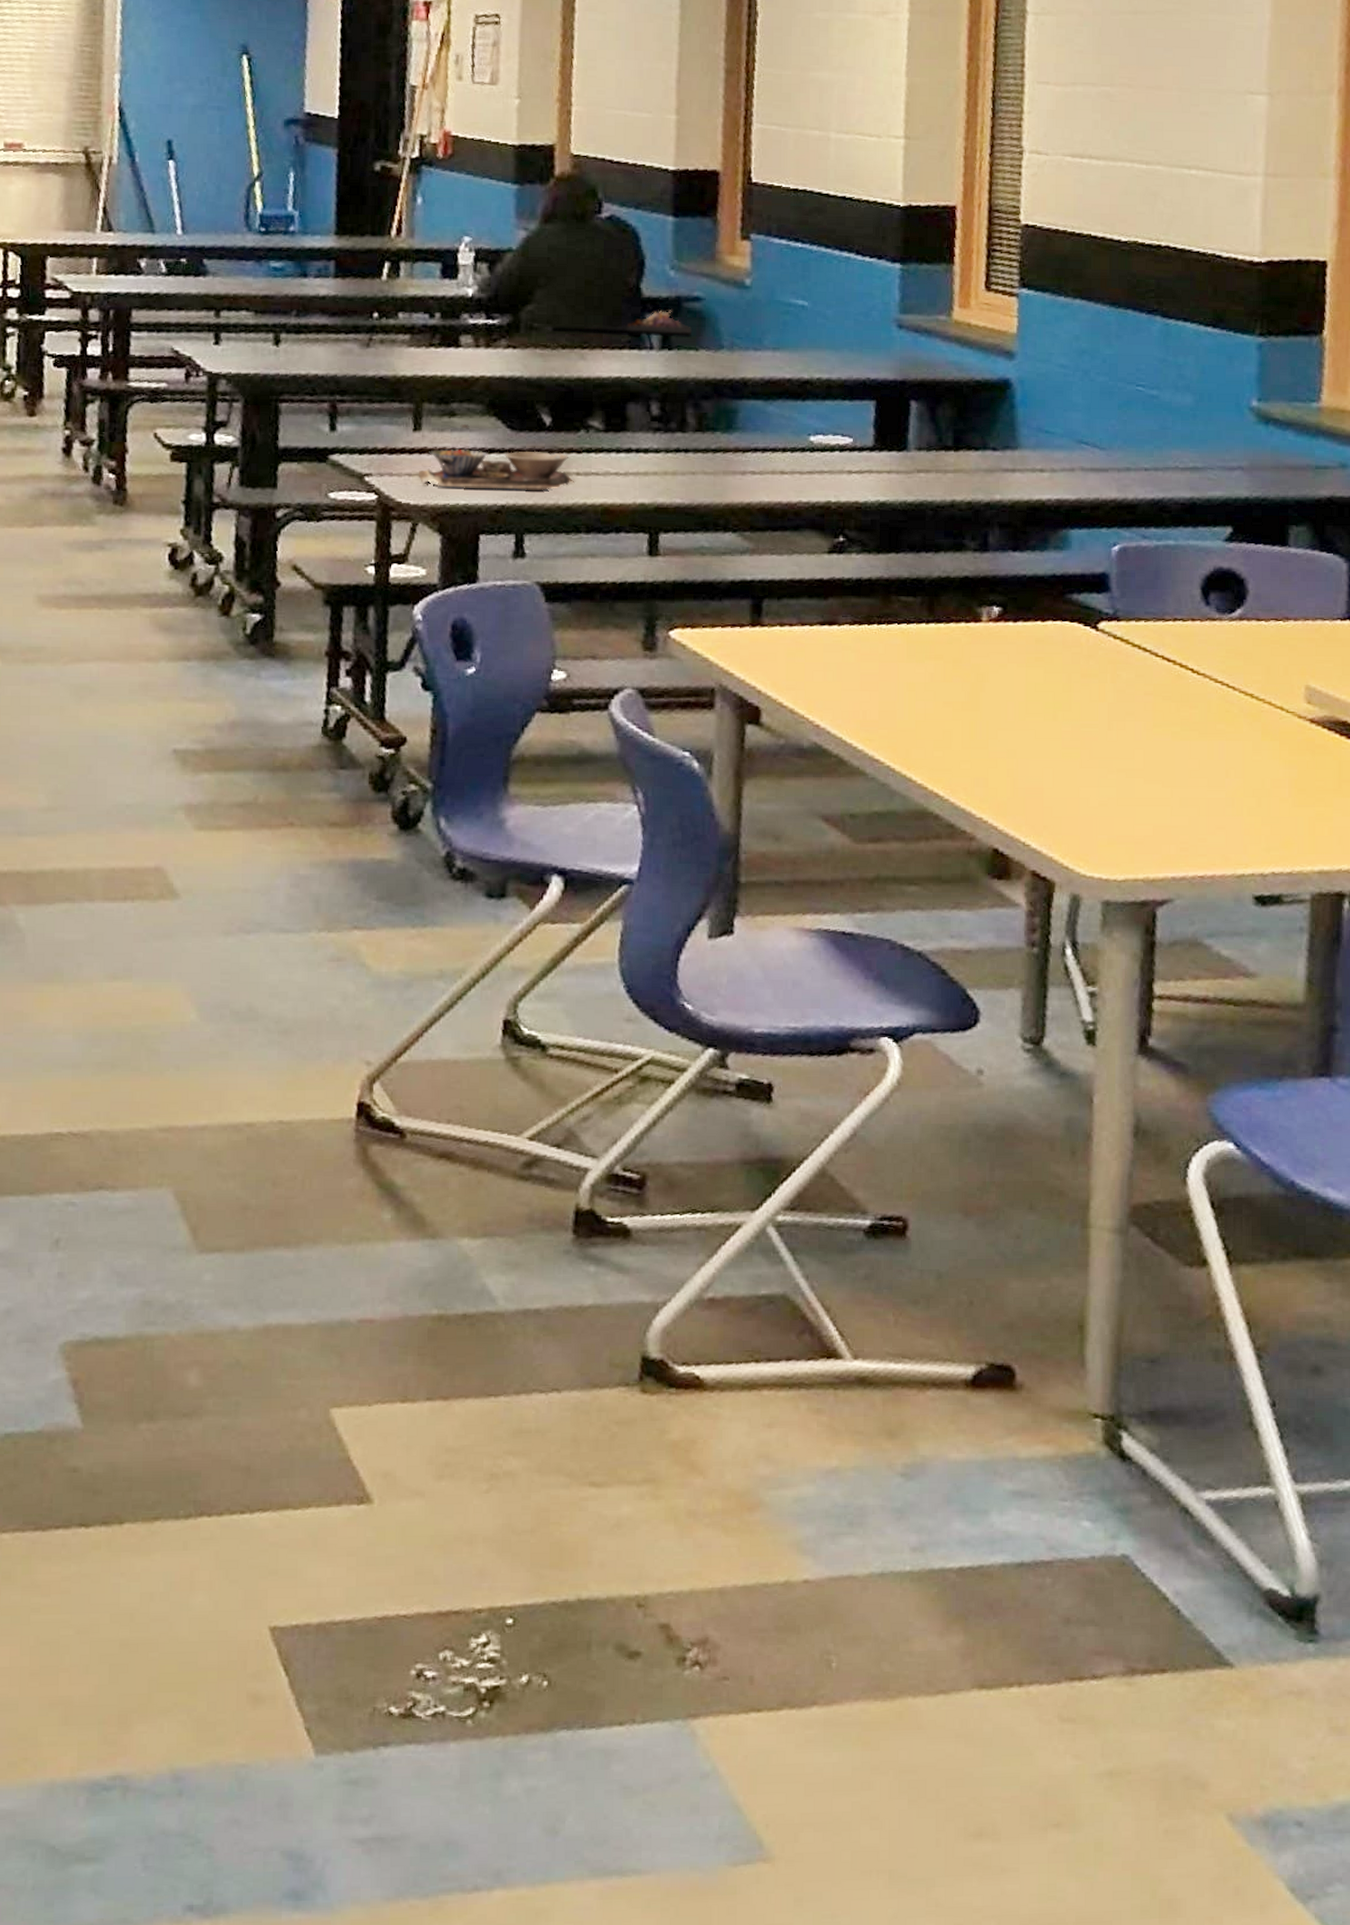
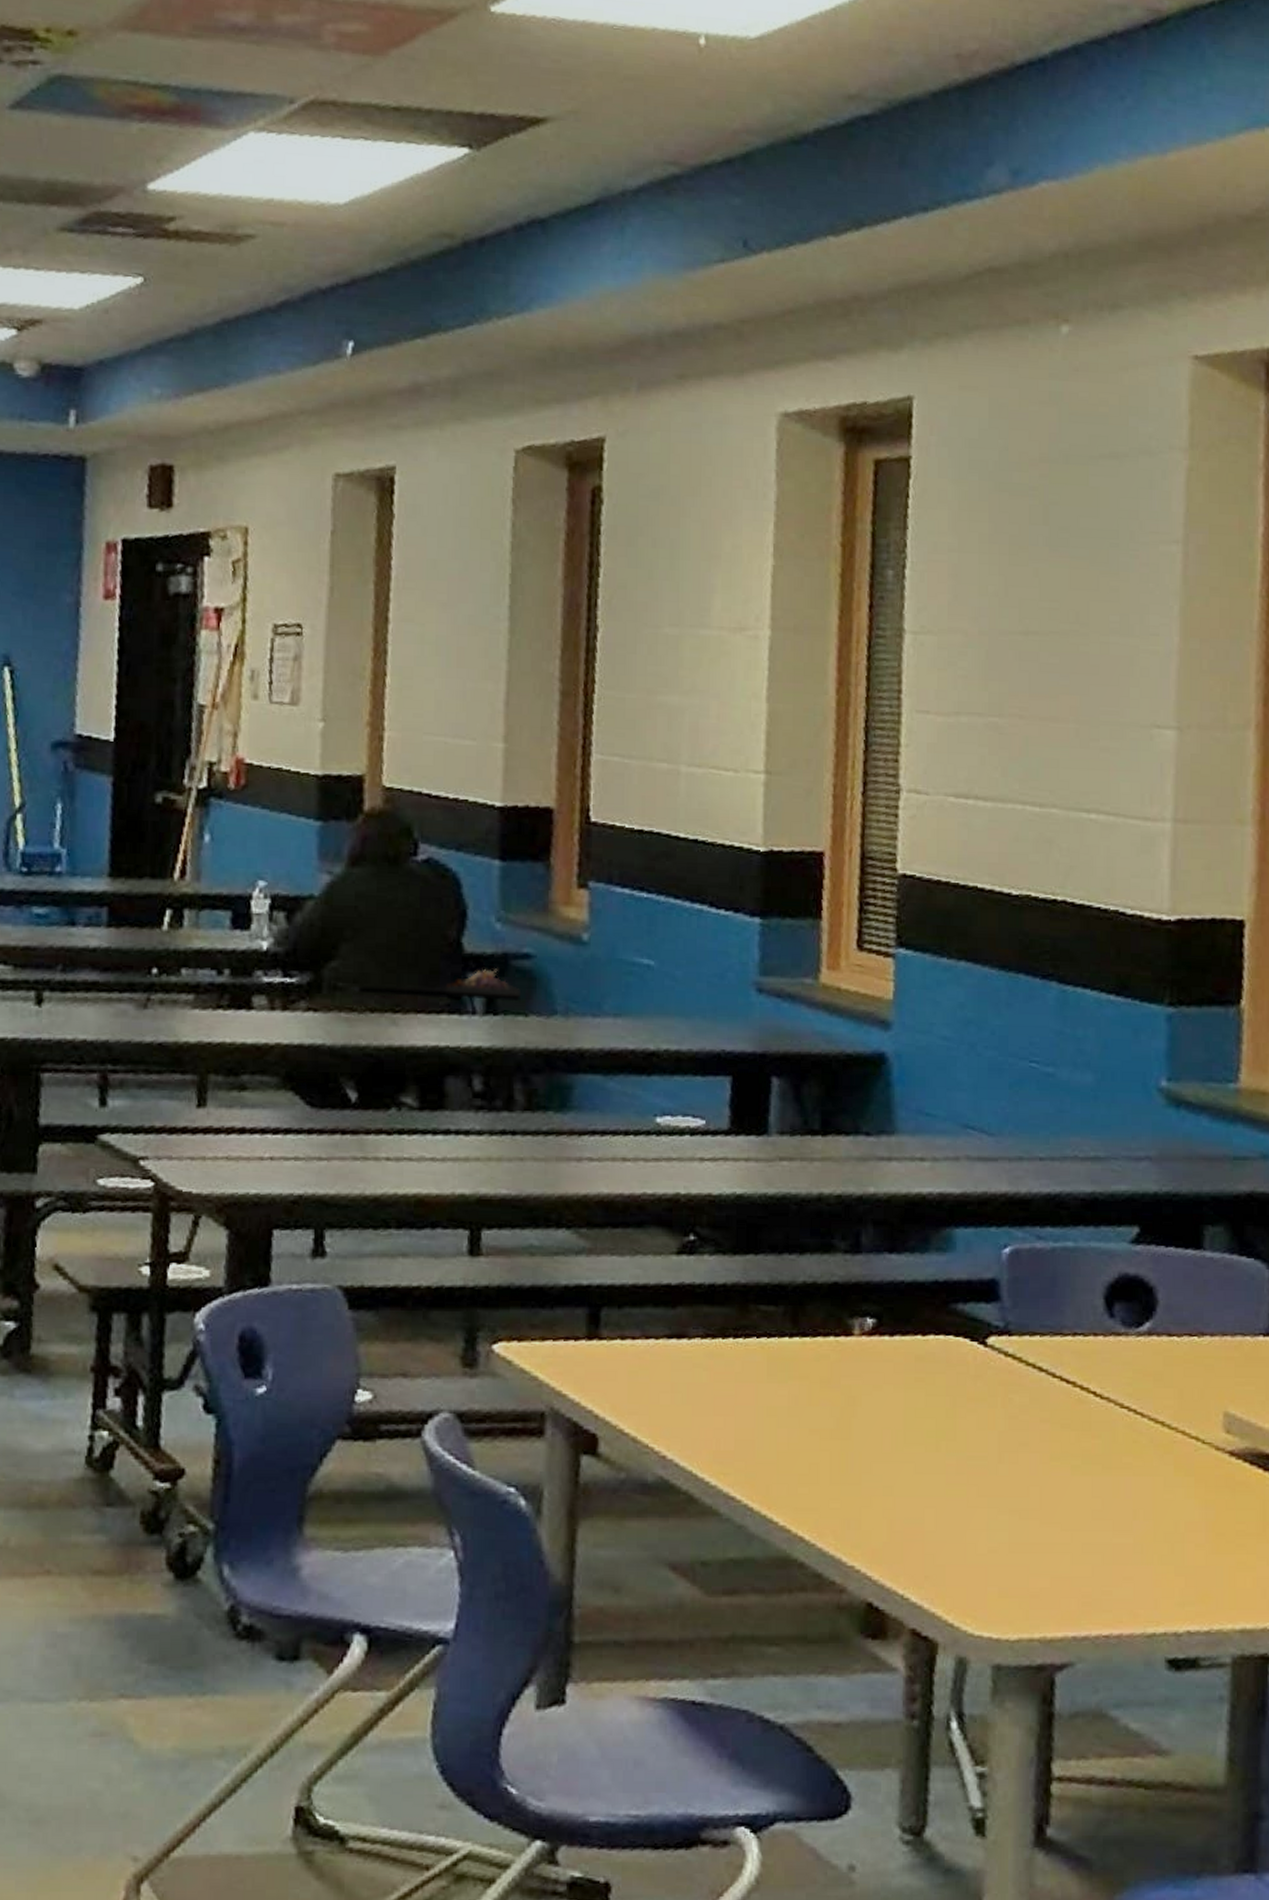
food tray: present [419,424,575,492] -> none [203,1100,384,1179]

